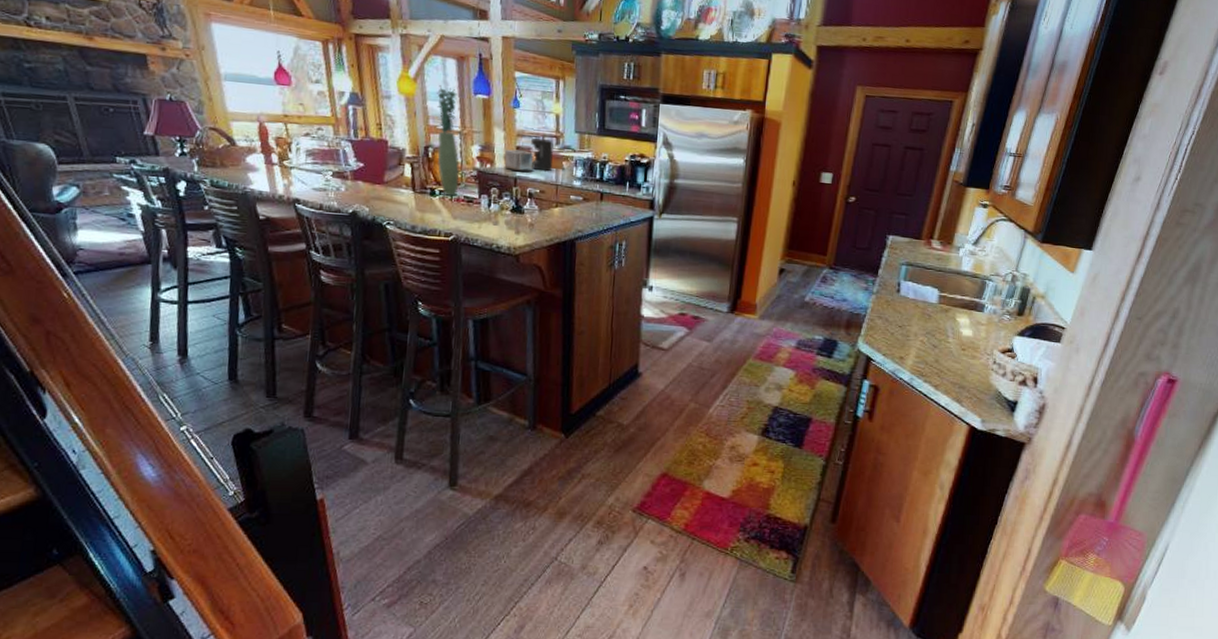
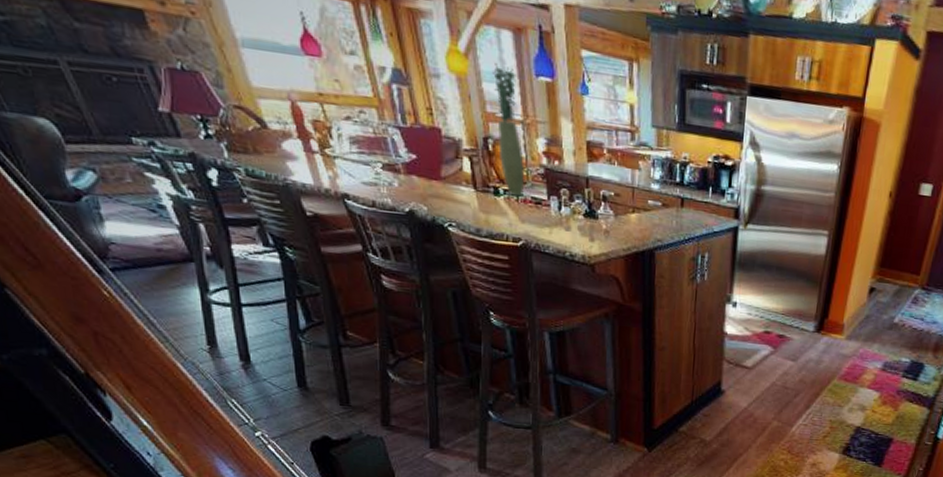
toaster: present [504,149,534,173] -> none [573,143,607,173]
coffee maker: present [531,138,554,172] -> none [603,132,629,172]

